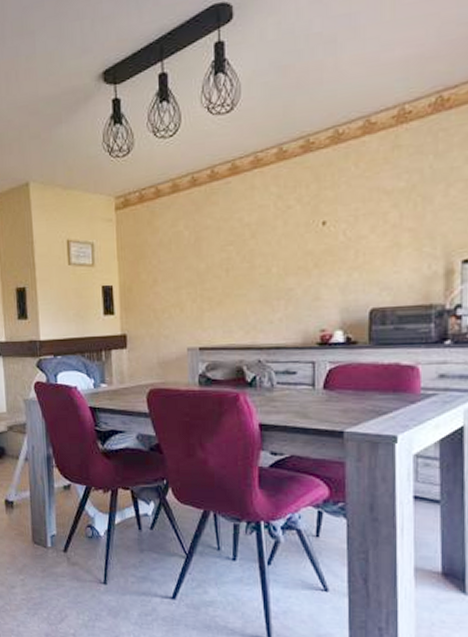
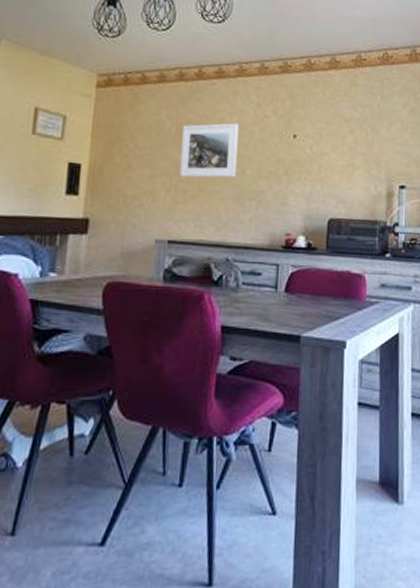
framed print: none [202,220,261,285] -> present [179,123,239,178]

